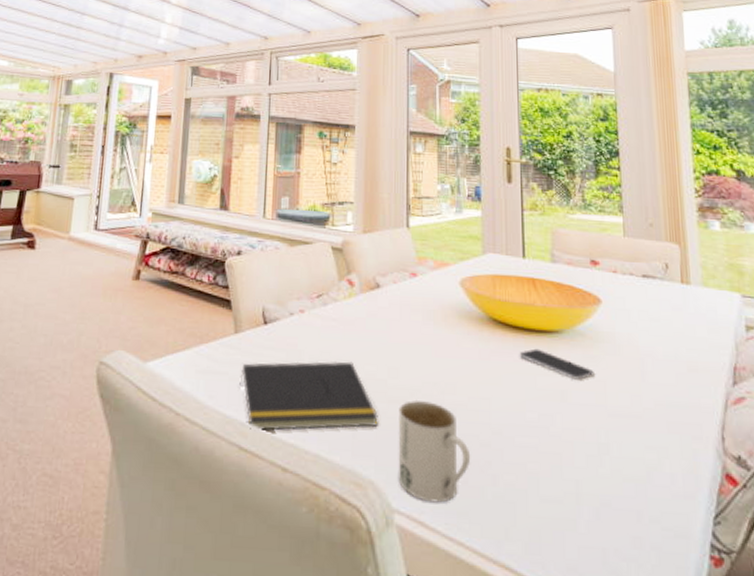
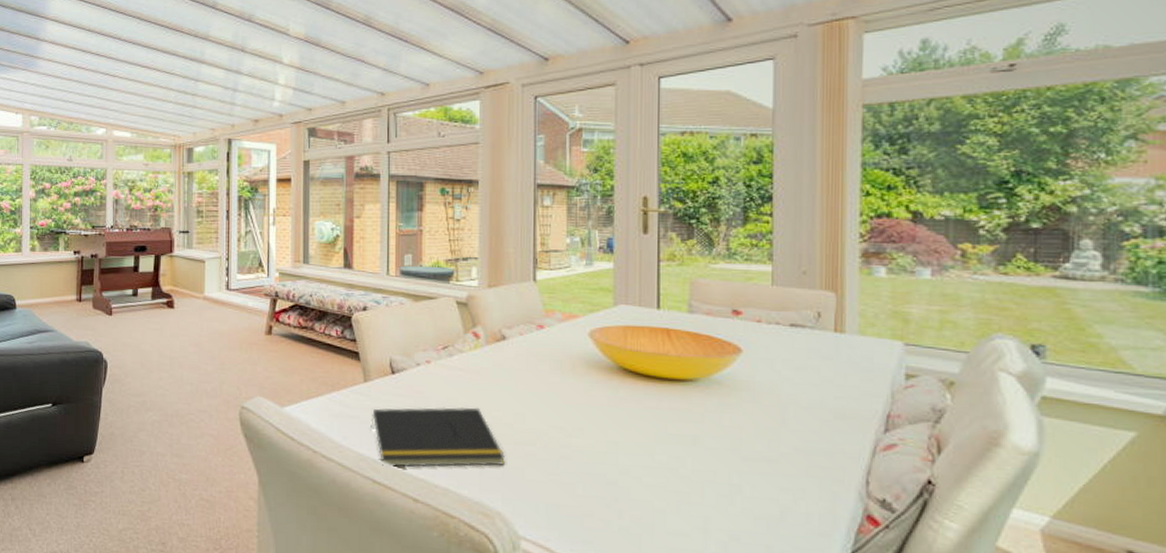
mug: present [398,399,471,503] -> none [524,442,597,533]
smartphone: present [519,348,594,380] -> none [649,396,730,426]

